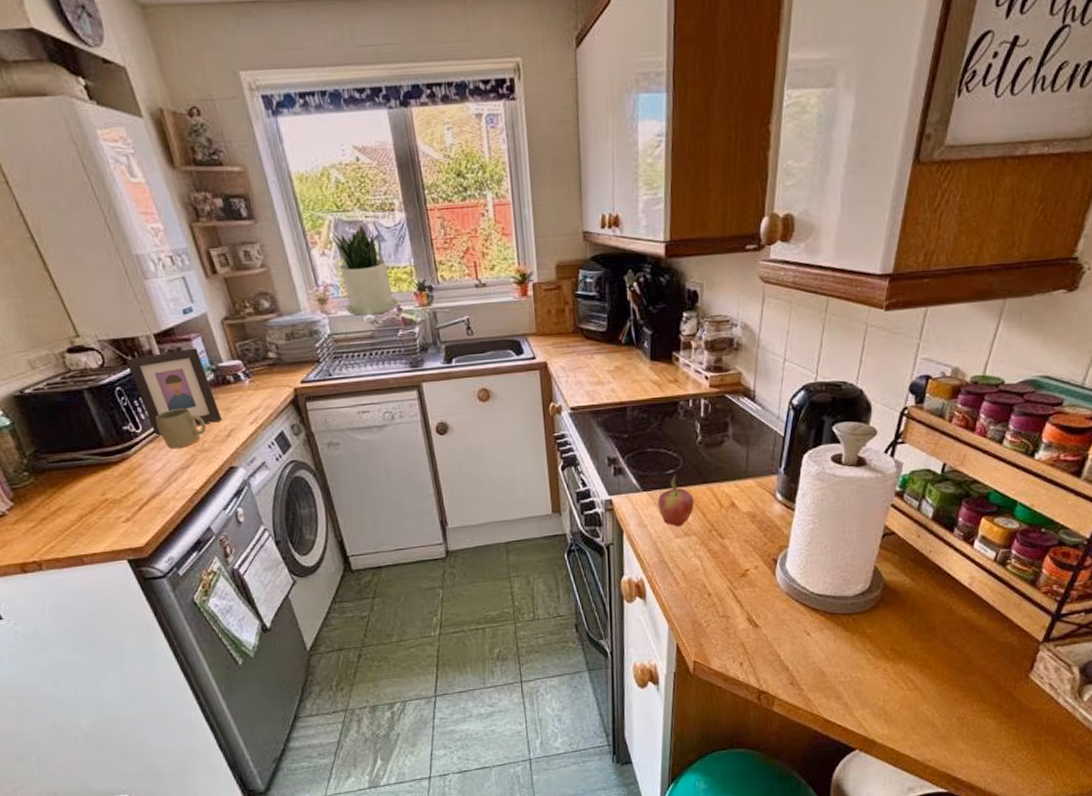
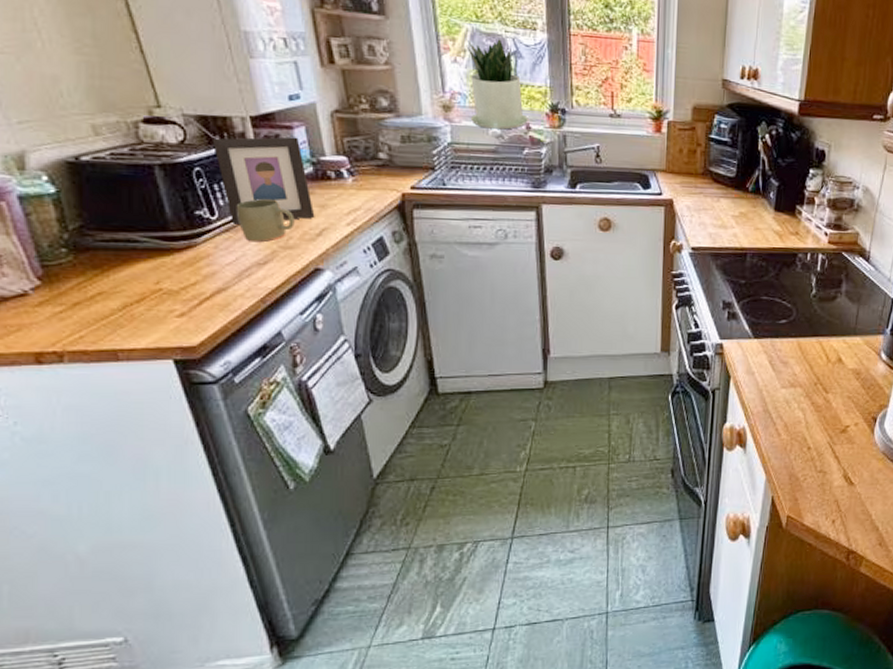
fruit: present [658,474,694,527] -> none [767,324,803,377]

